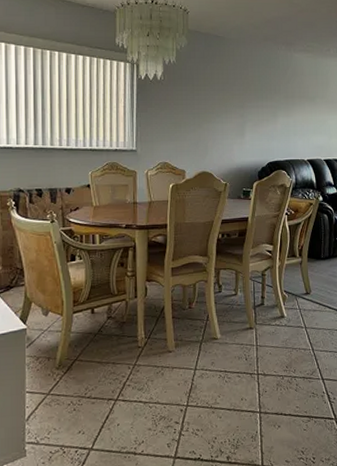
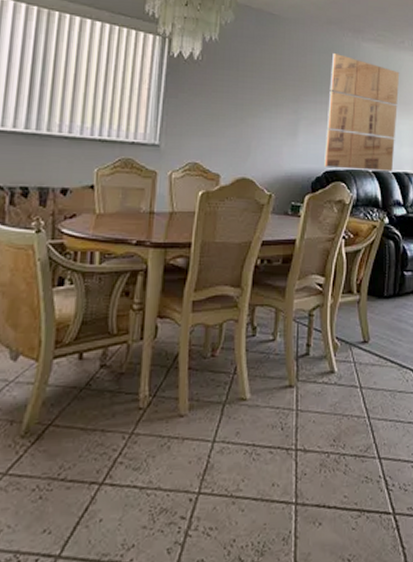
wall art: none [267,65,327,160] -> present [324,53,400,171]

